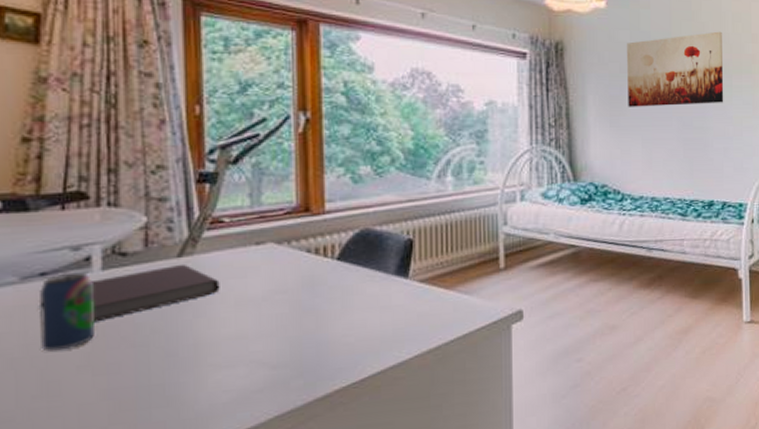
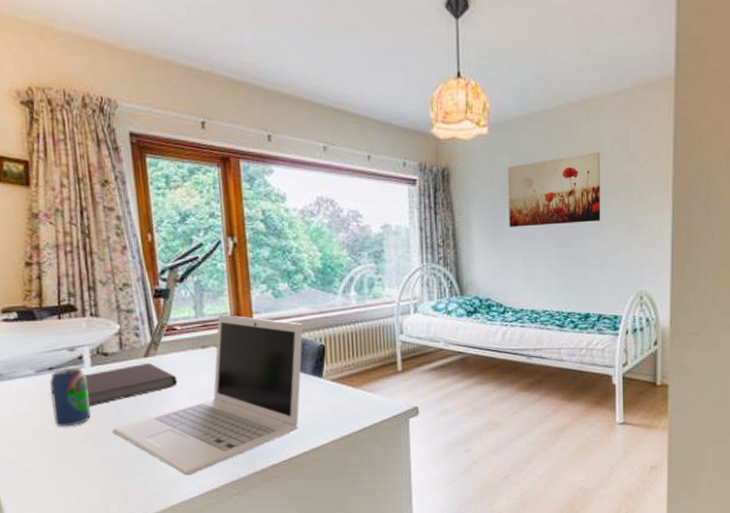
laptop: none [123,202,387,407] -> present [112,314,303,475]

